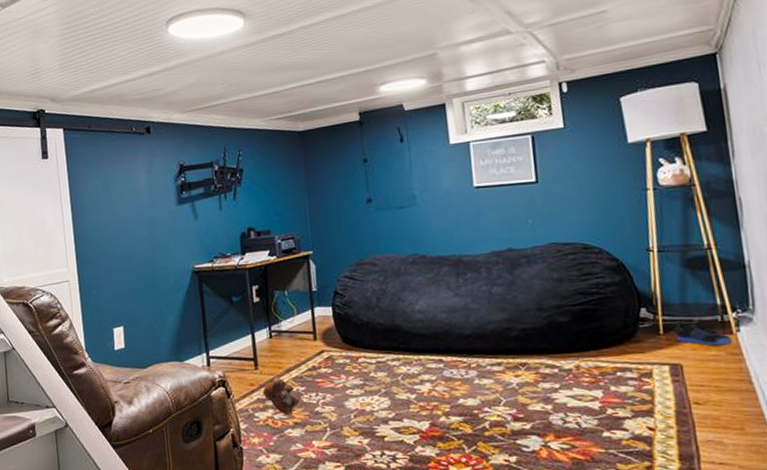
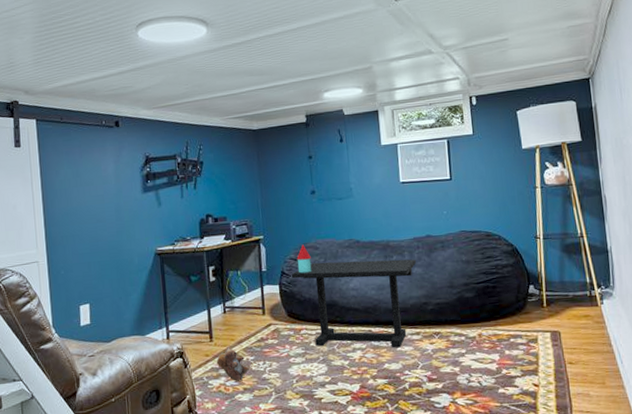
side table: none [345,260,495,381] -> present [291,244,416,348]
sneaker: present [675,321,733,346] -> none [555,296,598,316]

